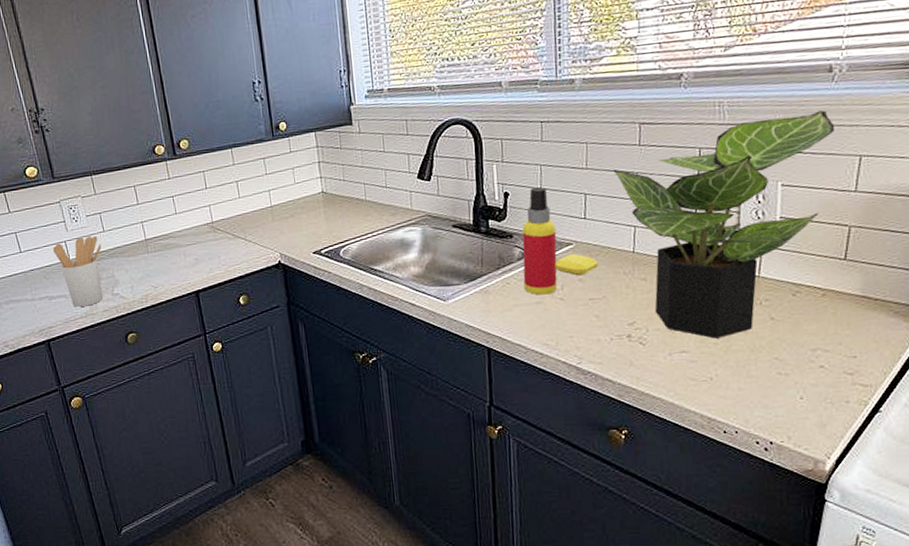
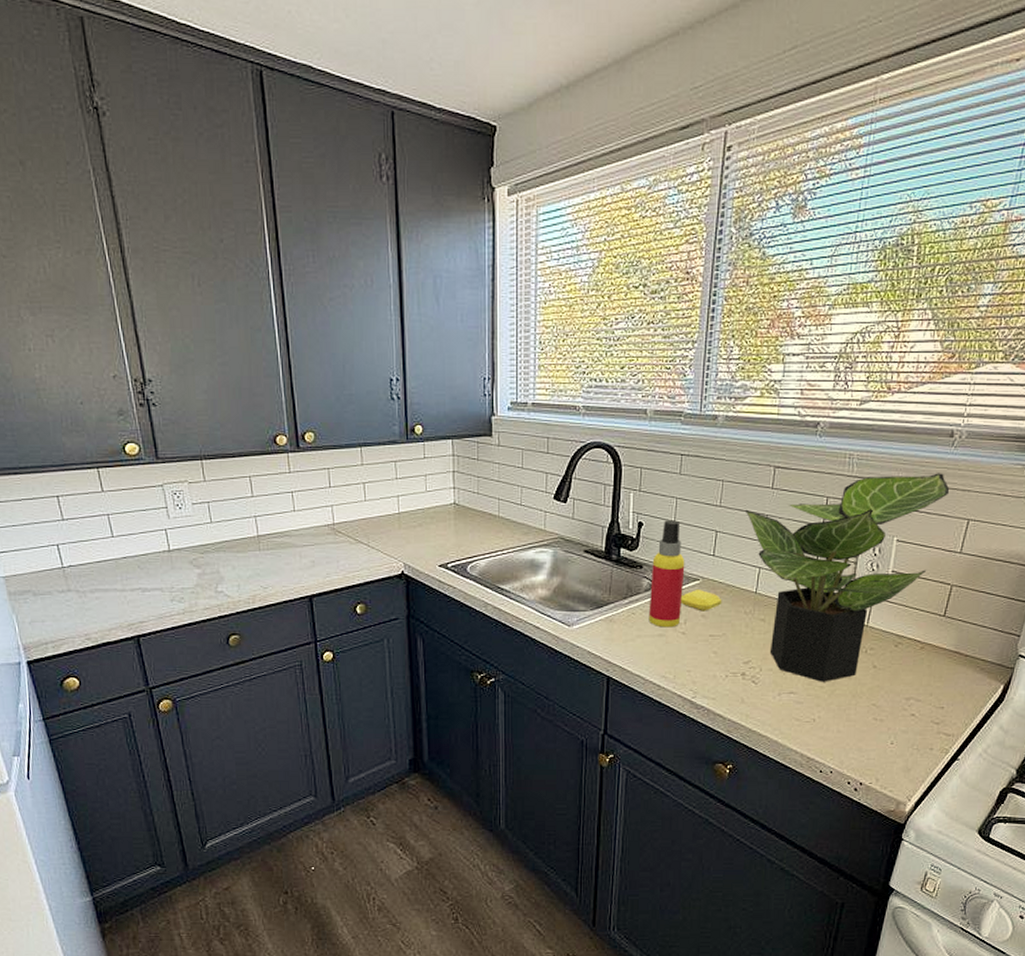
utensil holder: present [53,236,103,307] -> none [151,527,207,602]

